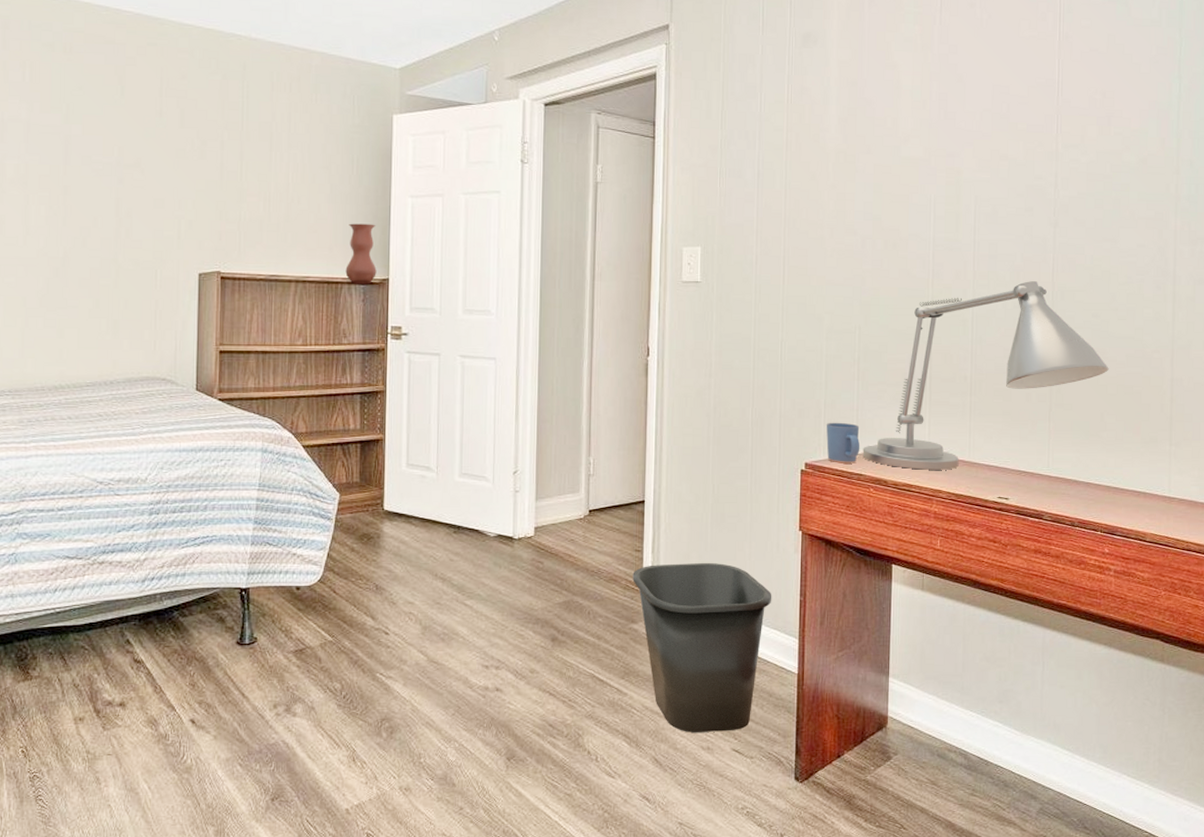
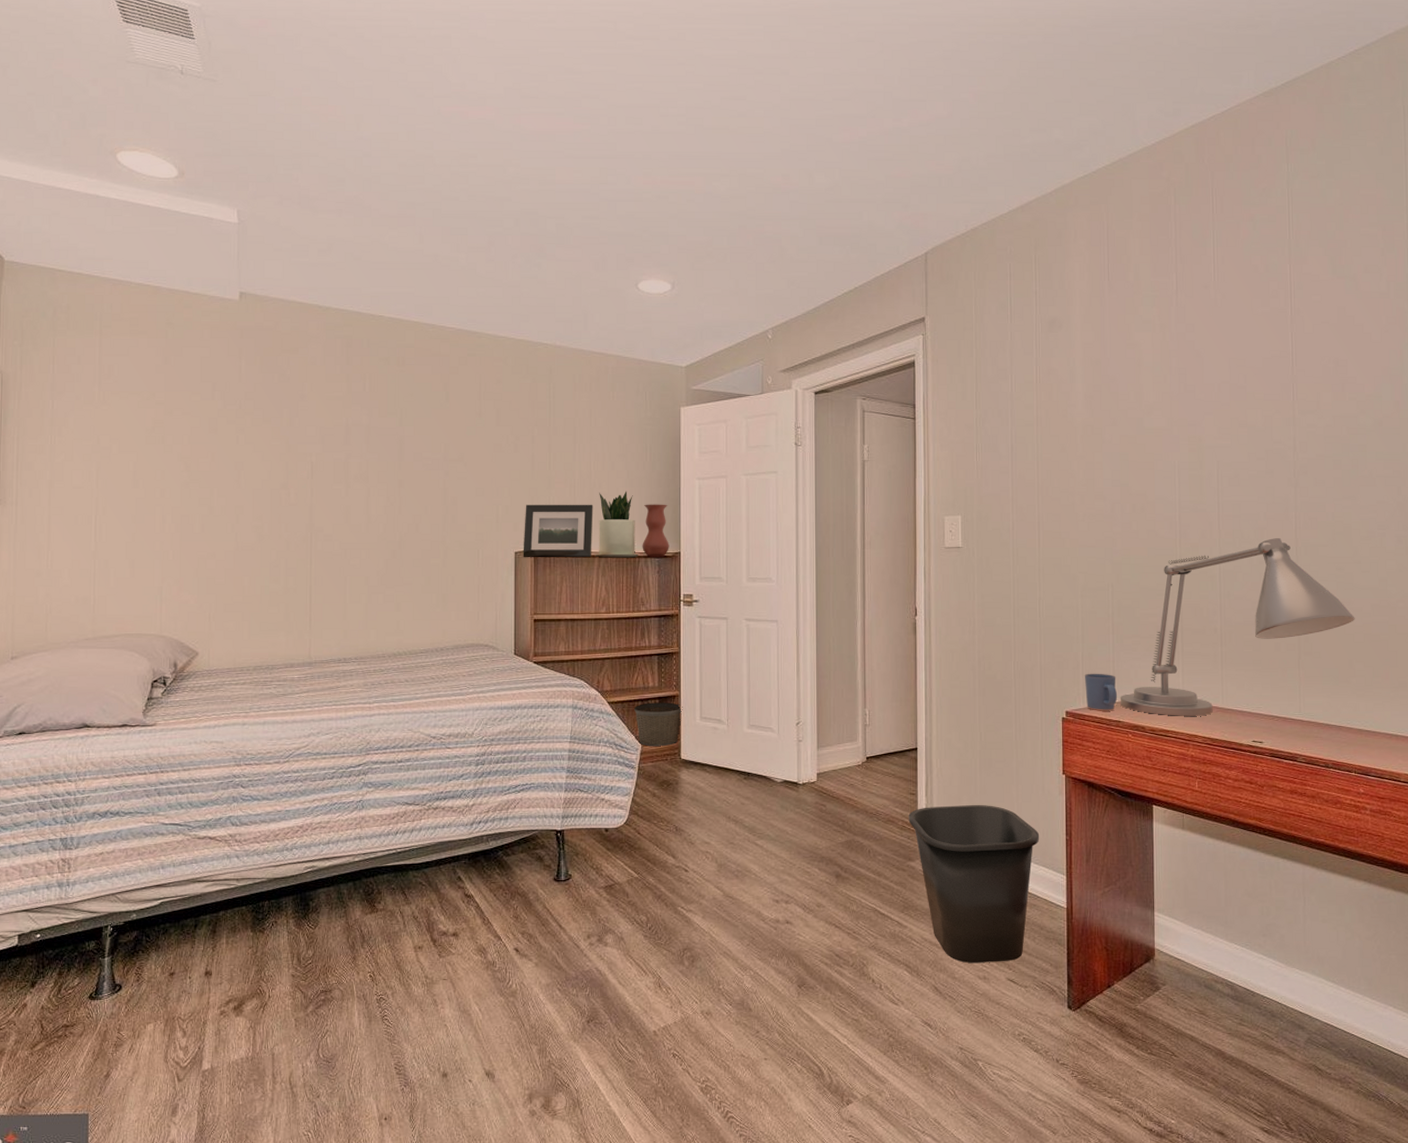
picture frame: none [208,219,291,283] -> present [523,504,593,558]
planter: none [291,208,341,284] -> present [595,491,639,558]
basket: none [332,447,387,496] -> present [634,702,683,747]

